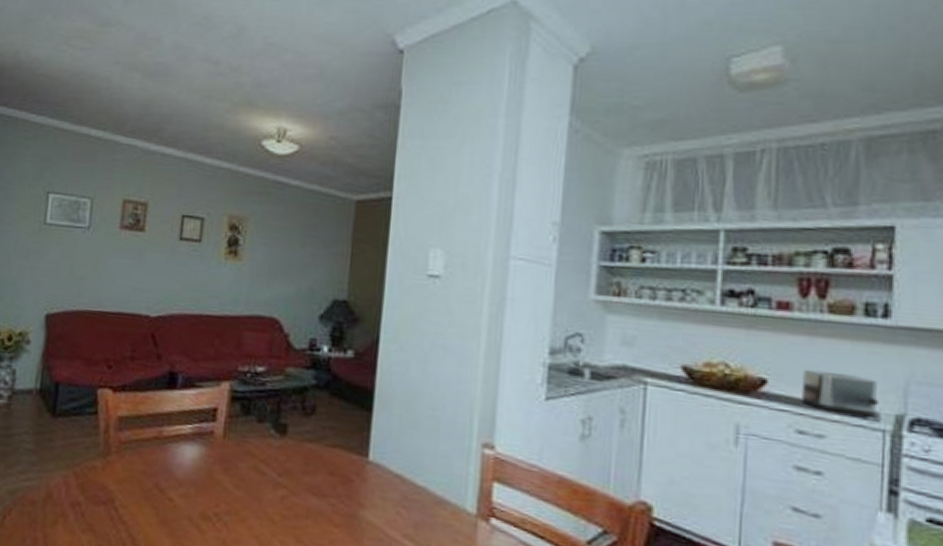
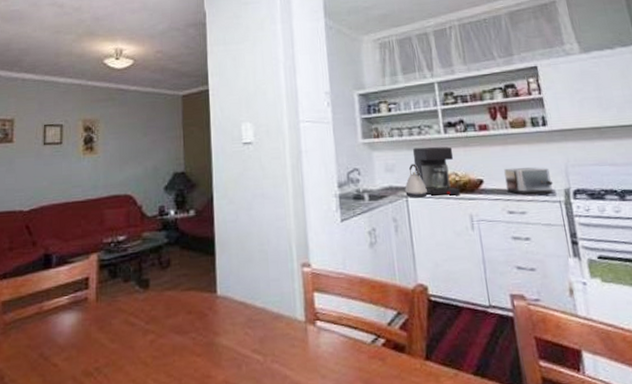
kettle: none [645,340,680,389] -> present [405,163,428,198]
coffee maker: none [664,318,729,395] -> present [413,146,460,197]

